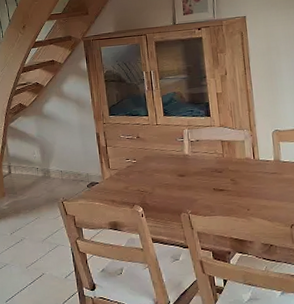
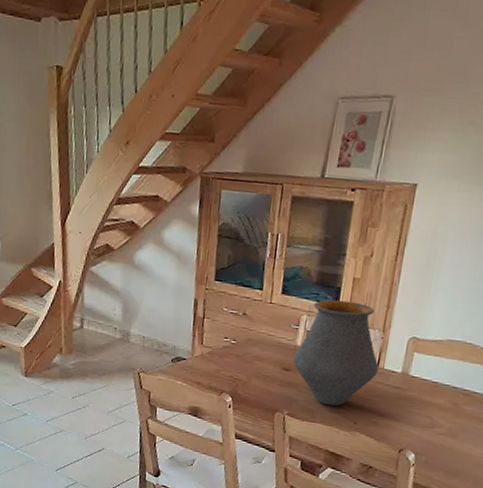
vase: none [185,111,255,200] -> present [293,299,379,406]

